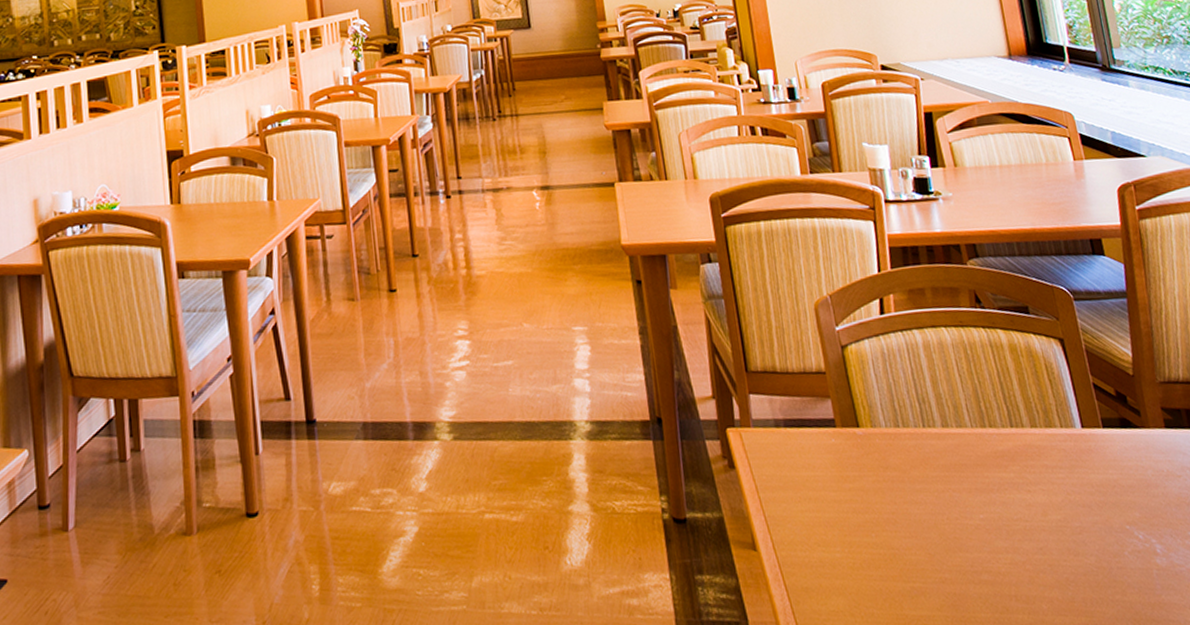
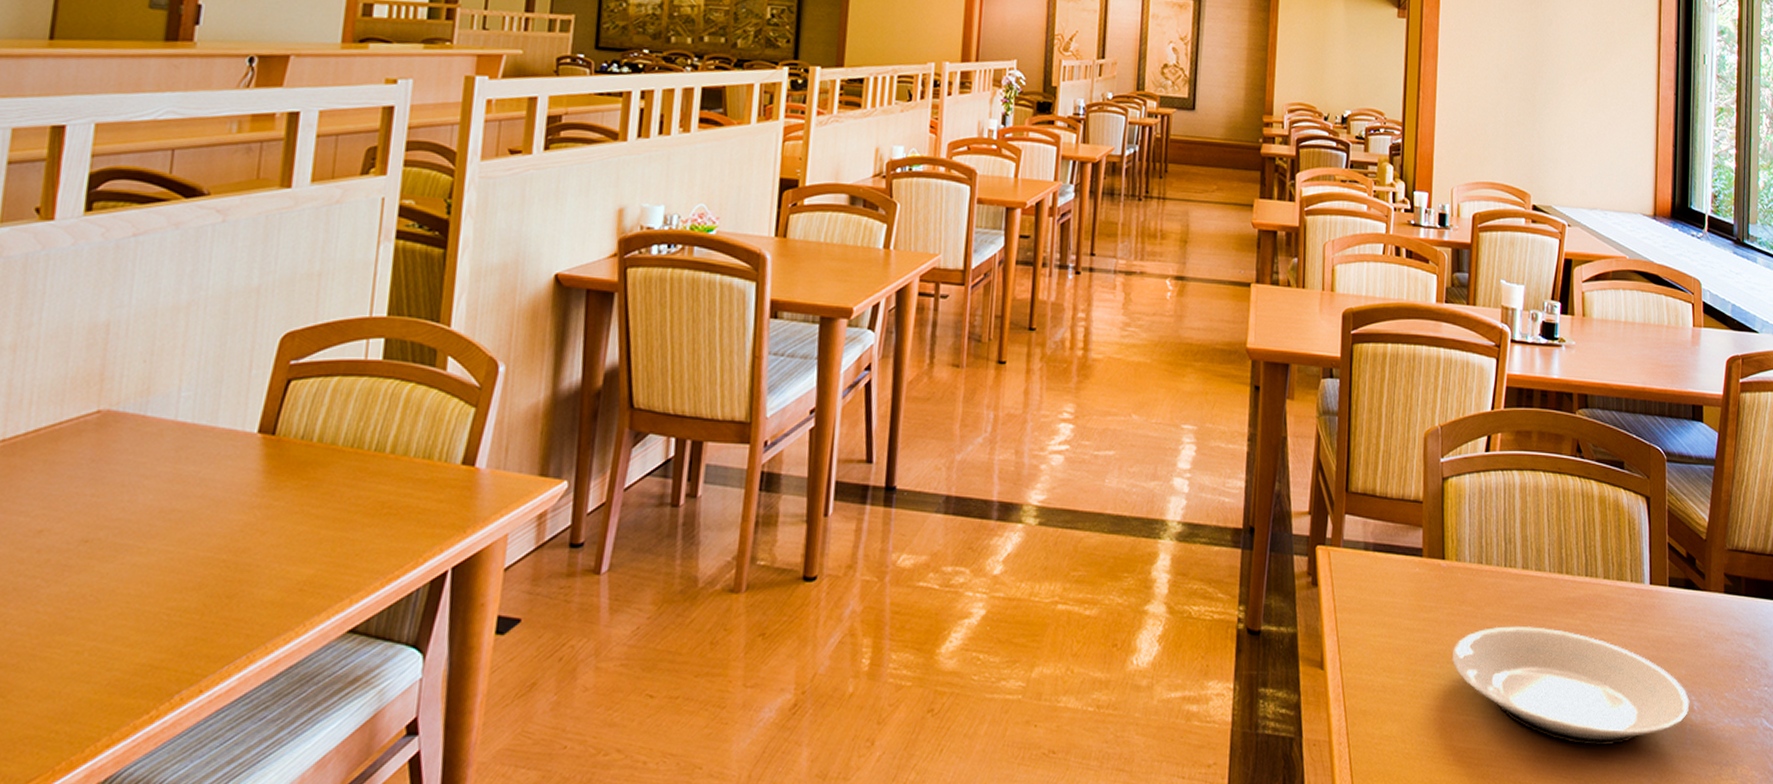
plate: none [885,484,1152,602] -> present [1452,626,1690,746]

